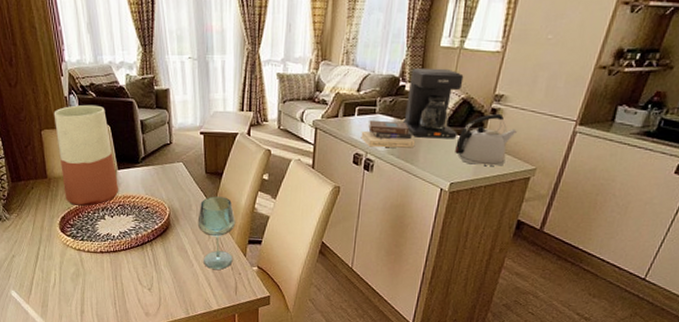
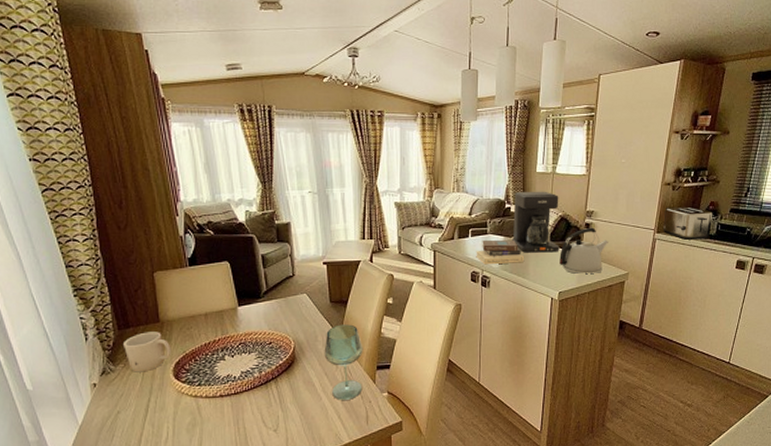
mug: none [16,186,58,223] -> present [124,332,172,372]
vase: present [53,104,119,206] -> none [167,242,240,348]
toaster: none [588,95,657,137] -> present [663,206,713,240]

